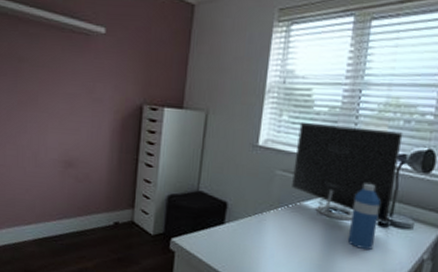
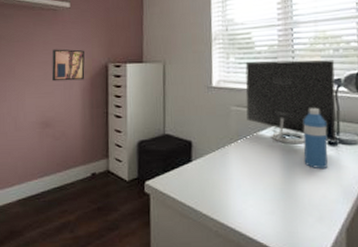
wall art: none [79,81,118,120] -> present [52,49,85,82]

